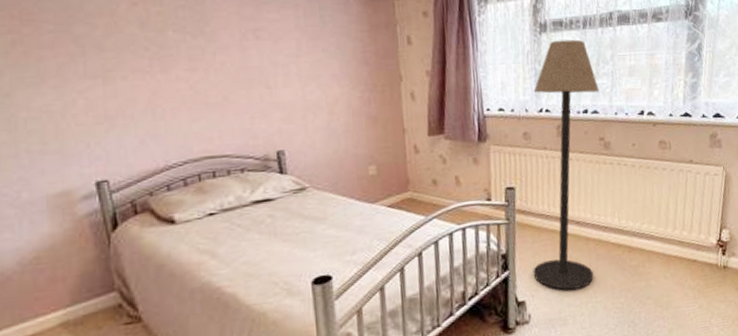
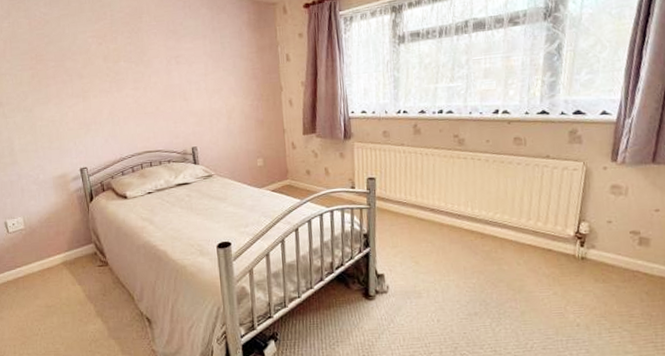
floor lamp: present [533,39,600,290] -> none [391,48,455,268]

